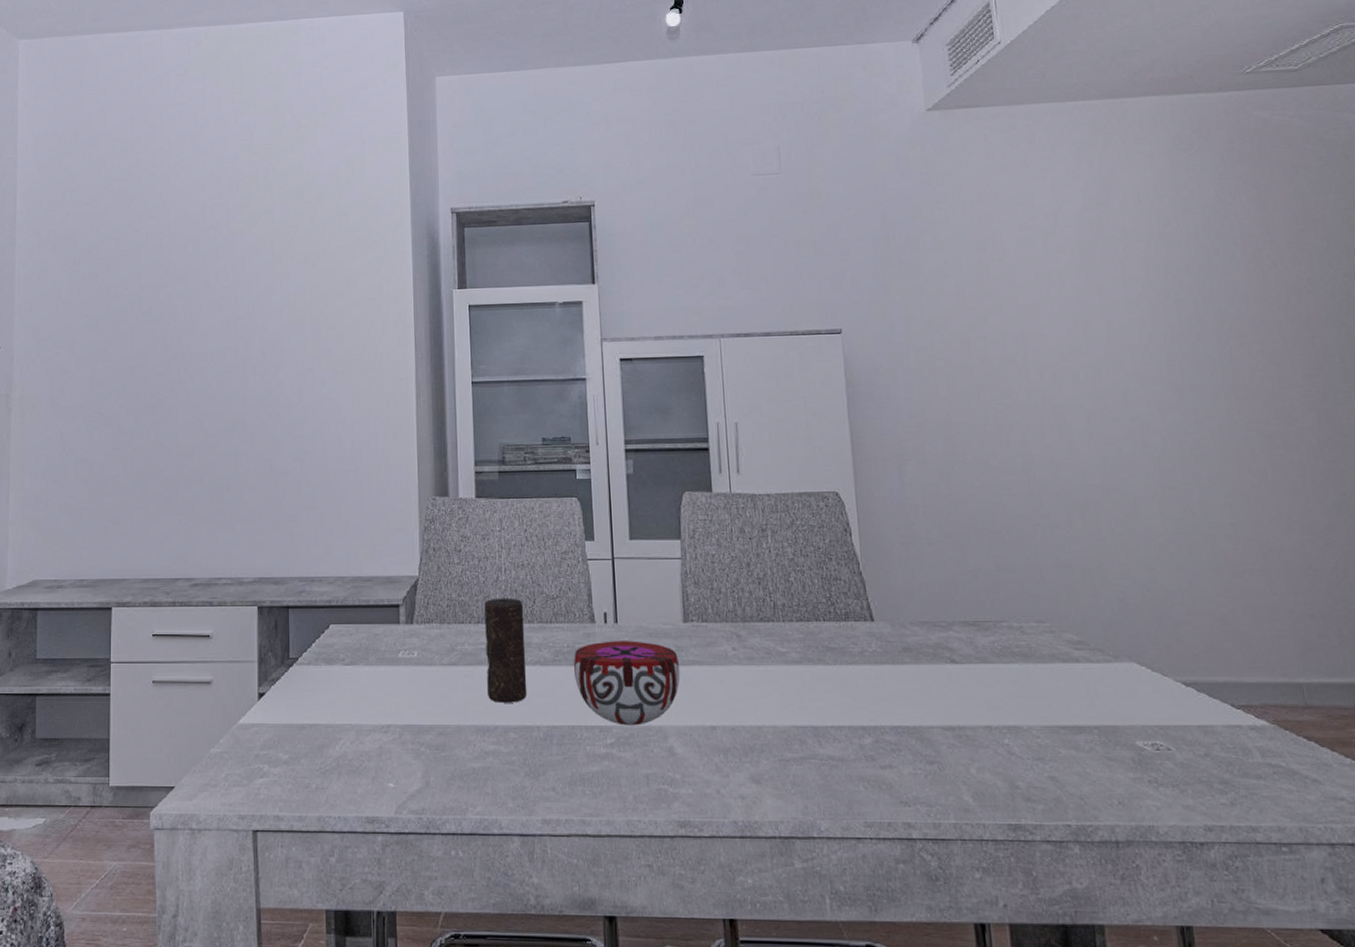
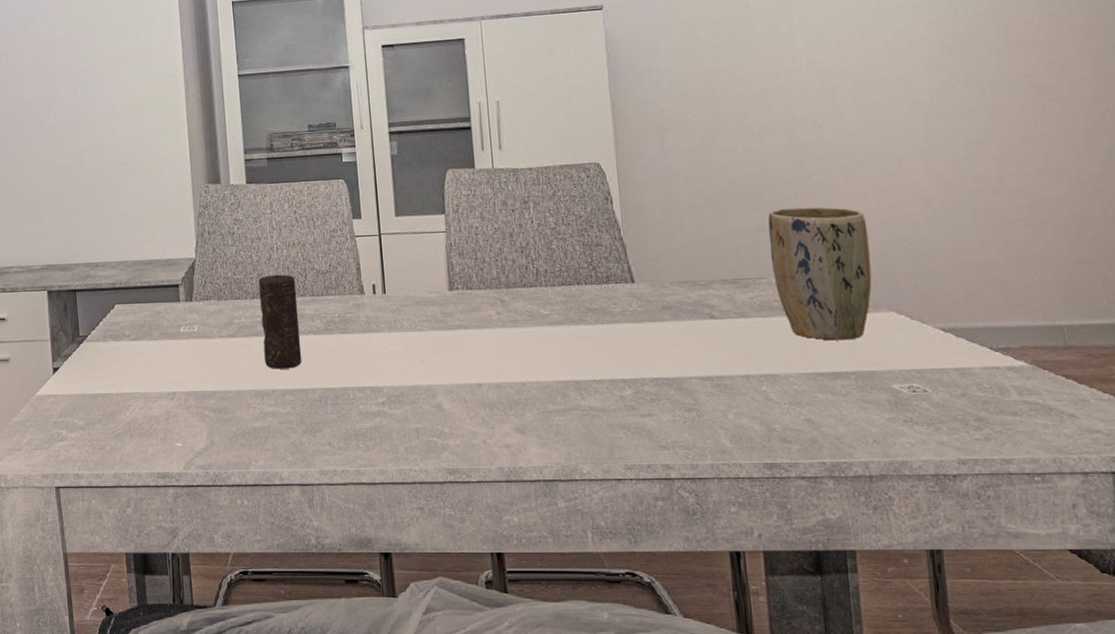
decorative bowl: present [574,641,681,726] -> none [345,309,447,386]
plant pot: none [1007,548,1112,691] -> present [768,206,872,341]

